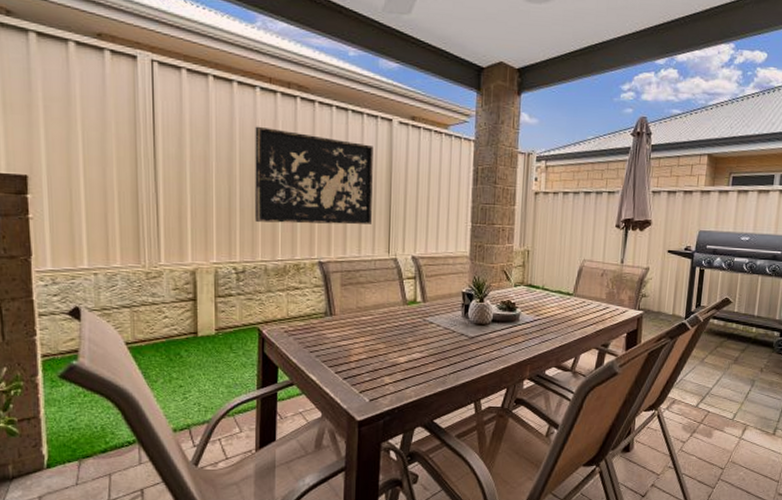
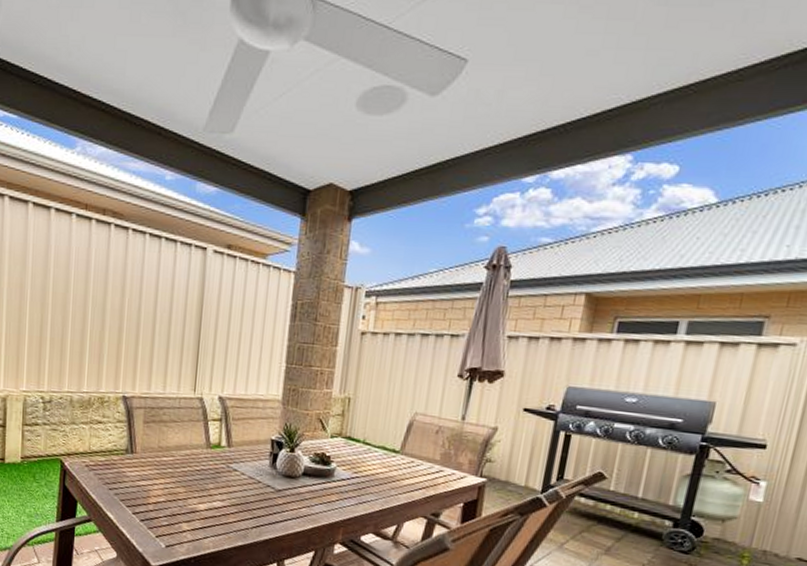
decorative wall panel: present [255,126,373,225] -> none [64,254,185,360]

